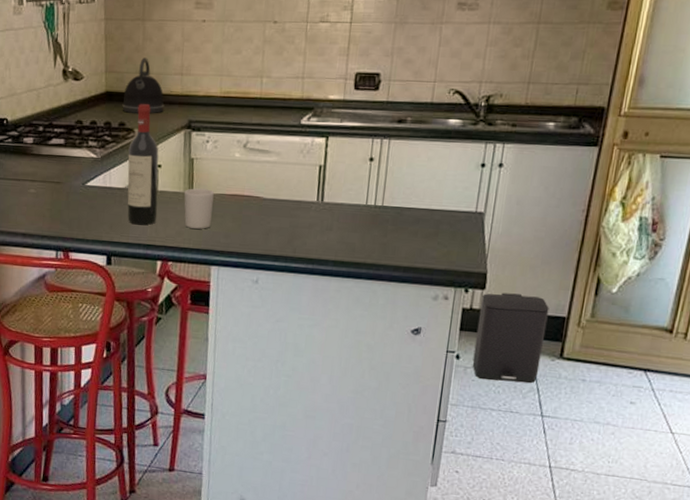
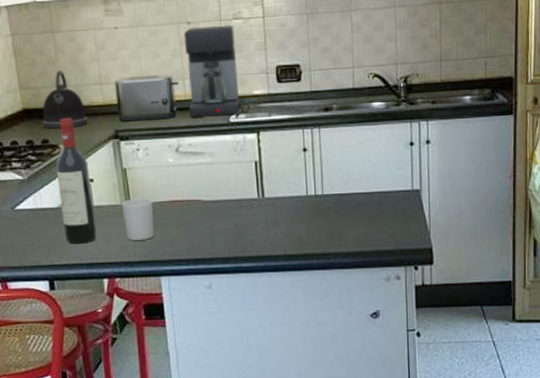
toaster: none [193,69,257,114] -> present [114,74,179,122]
coffee maker: none [262,27,320,118] -> present [184,25,241,117]
pedal bin: present [472,292,549,383] -> none [431,264,496,352]

